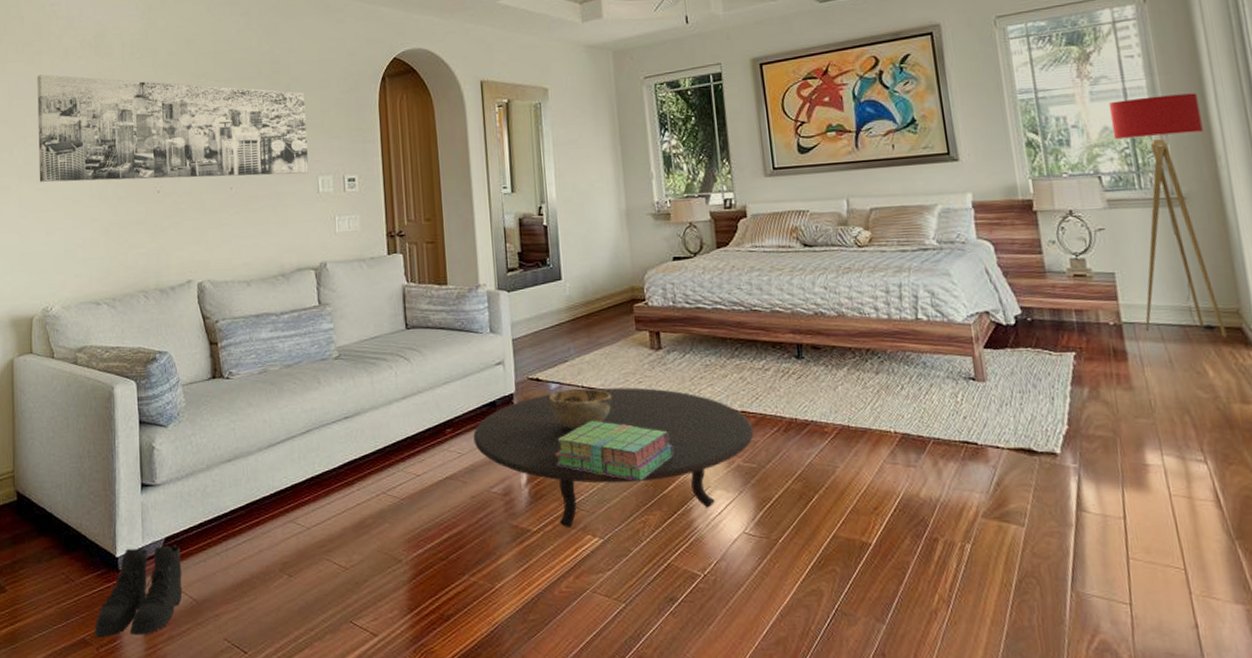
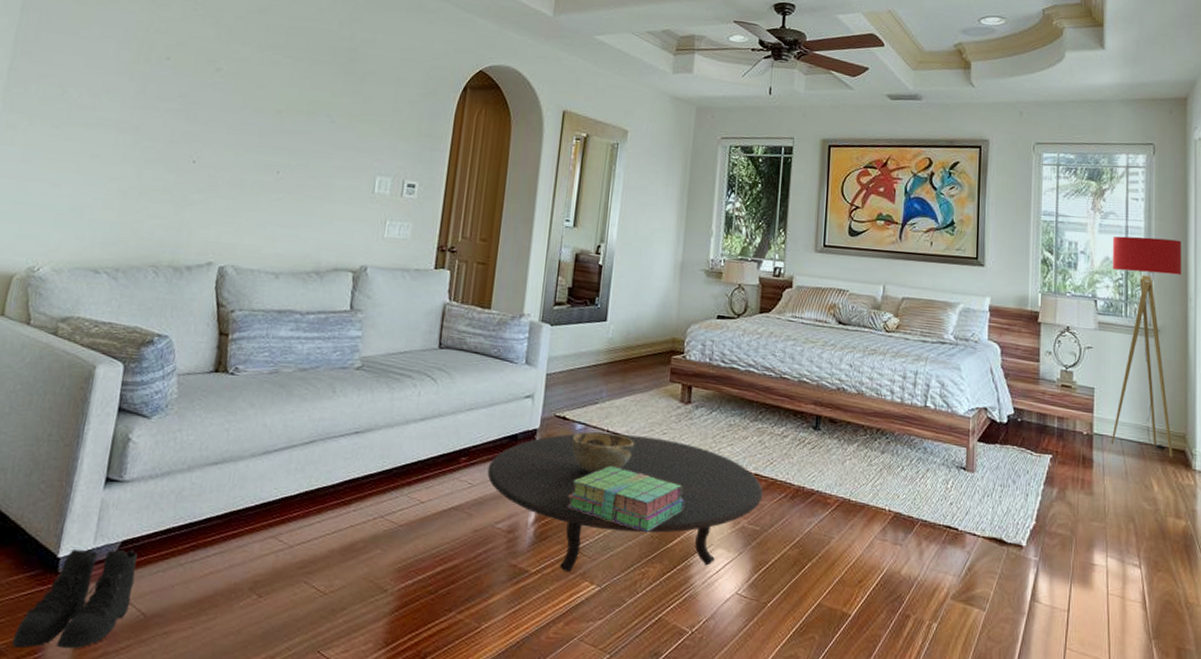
wall art: present [37,74,309,183] -> none [54,11,378,171]

